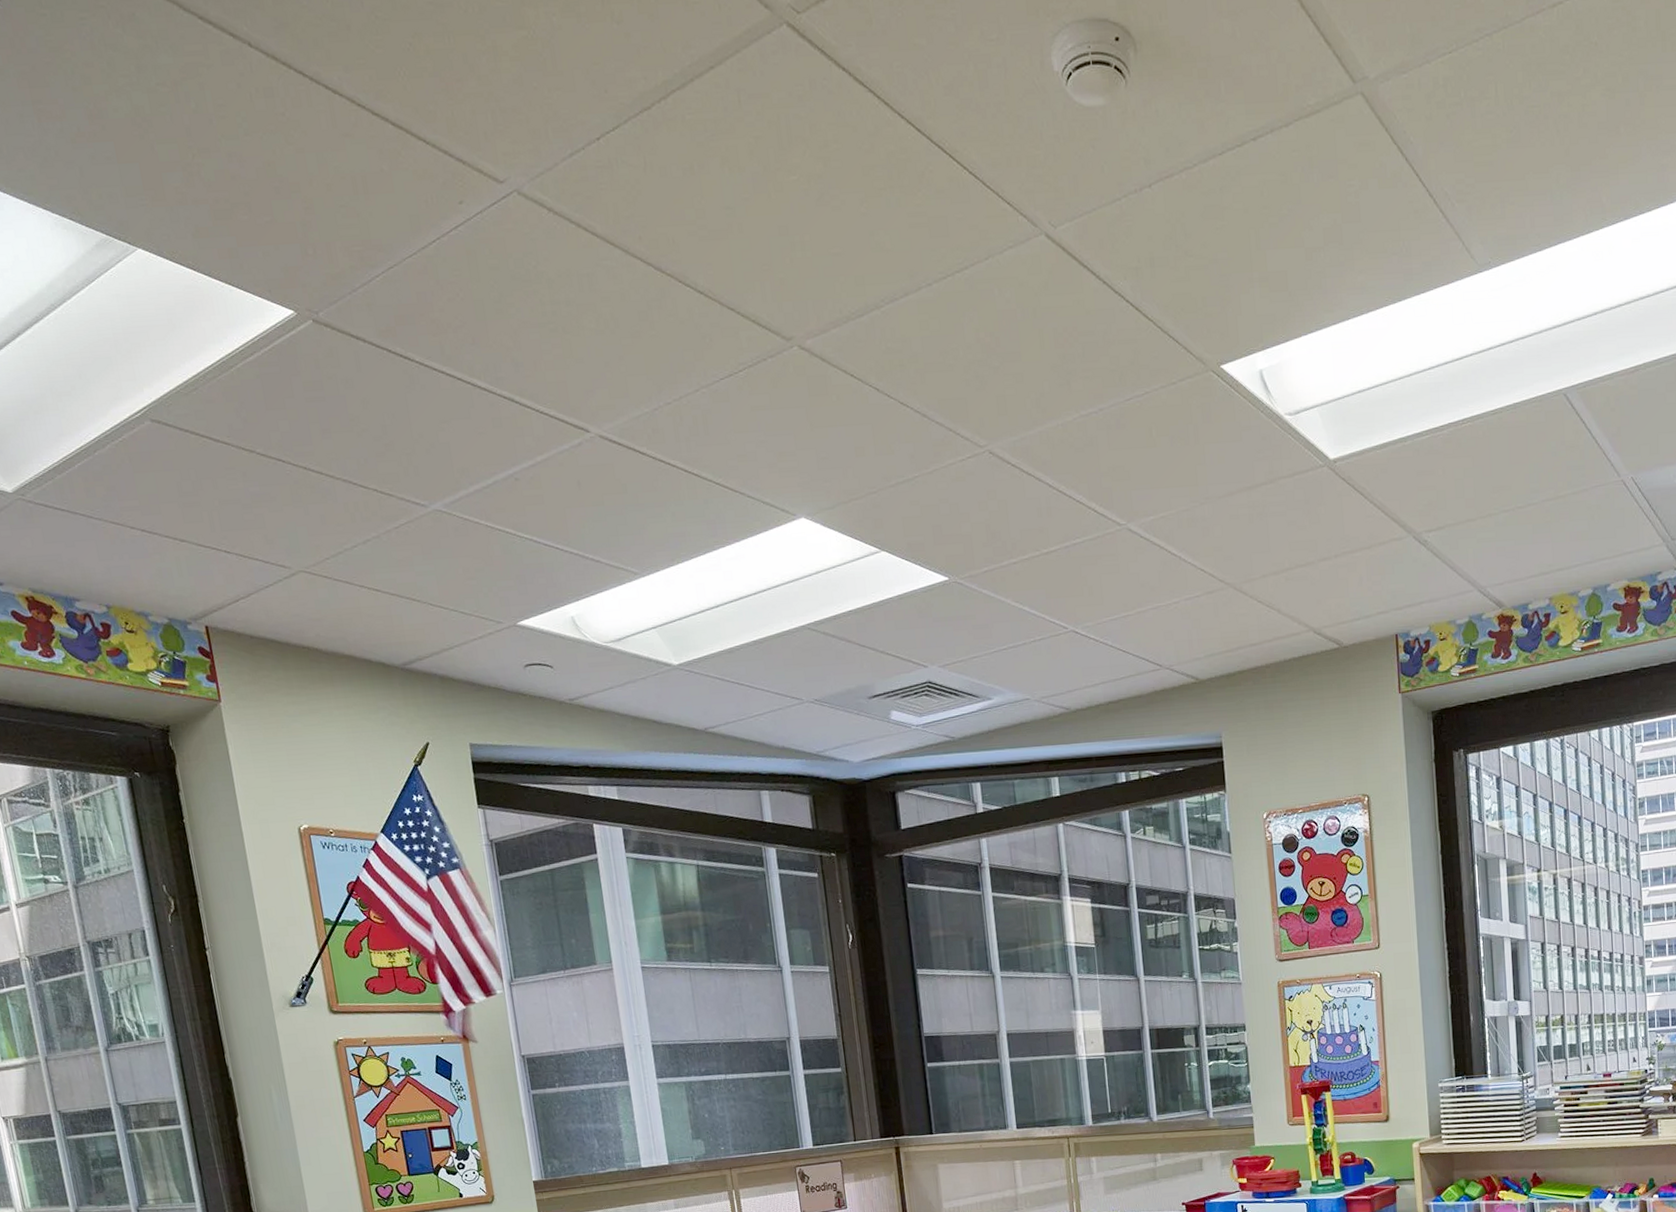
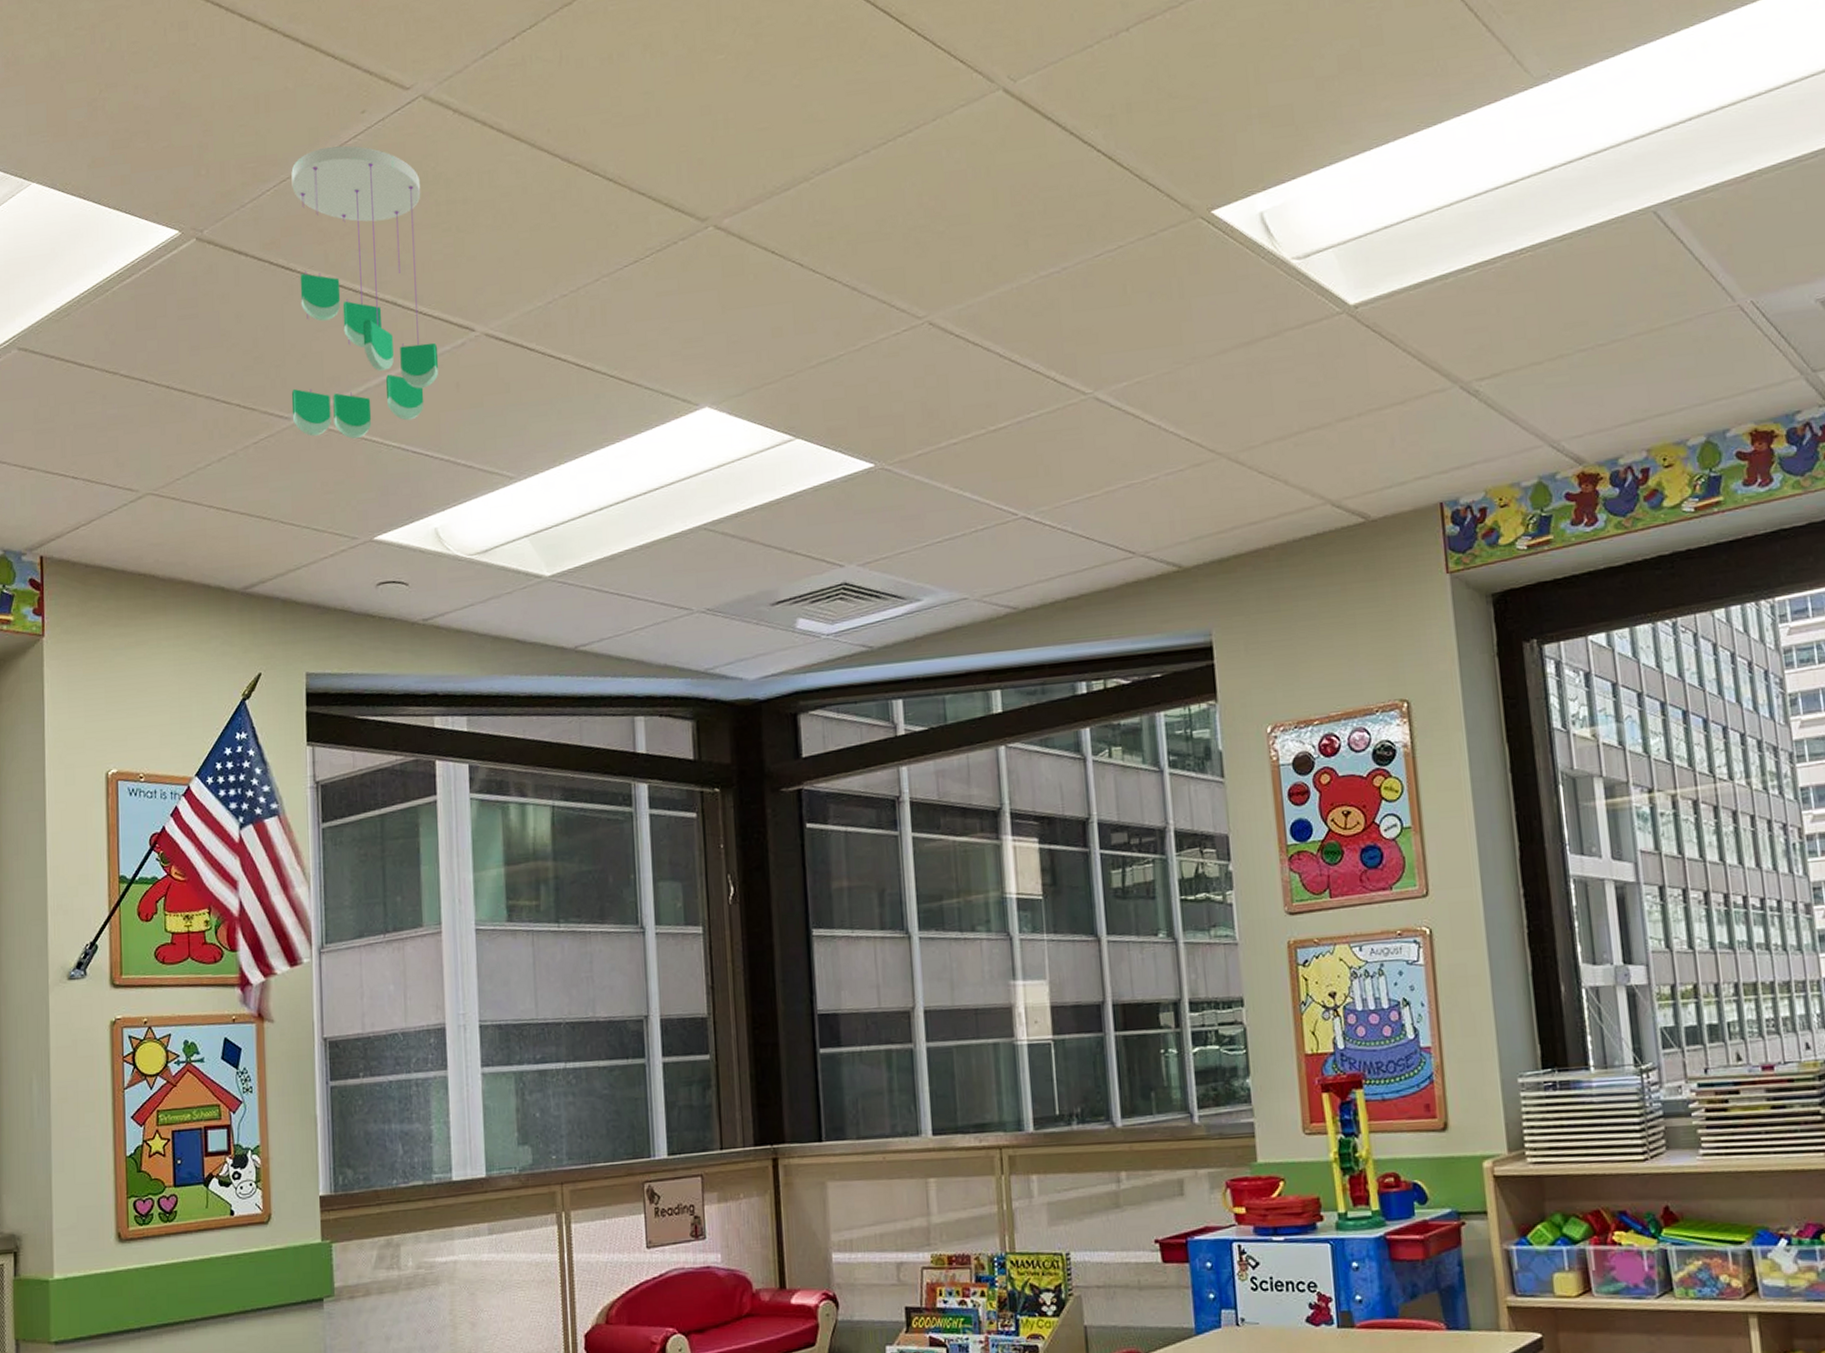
ceiling mobile: none [397,235,560,530] -> present [291,145,439,440]

